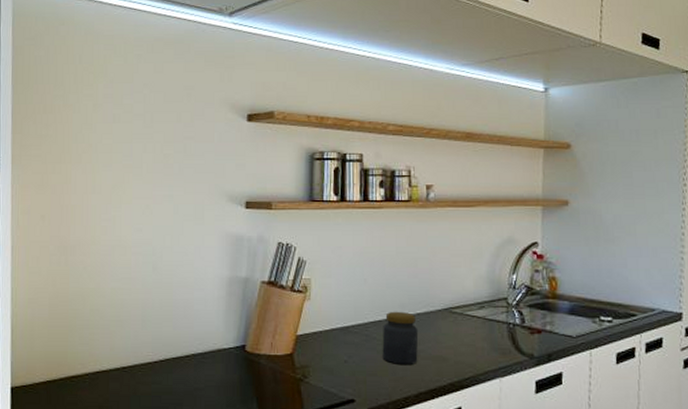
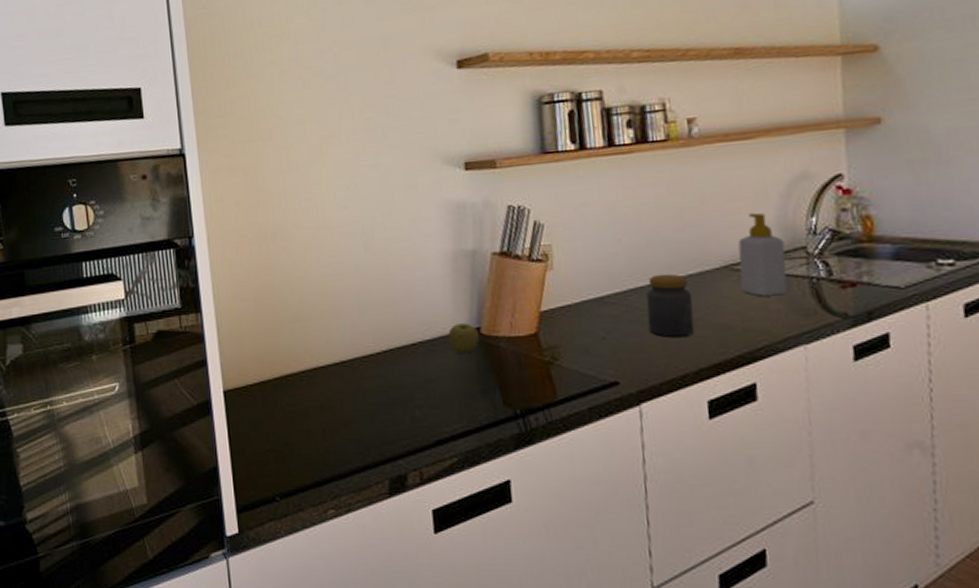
apple: none [218,341,244,368] -> present [448,323,480,354]
soap bottle: none [455,267,492,336] -> present [738,212,787,297]

